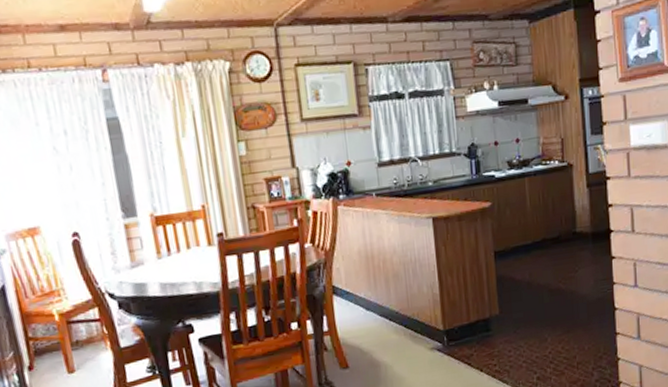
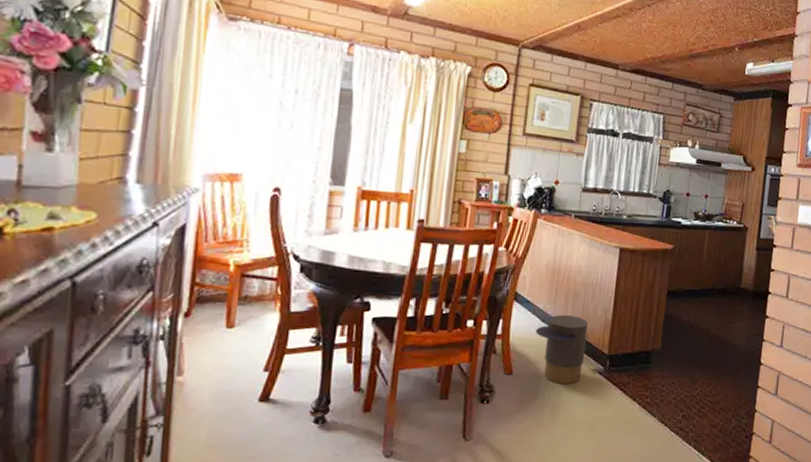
trash can: none [362,297,420,369] -> present [536,314,588,385]

